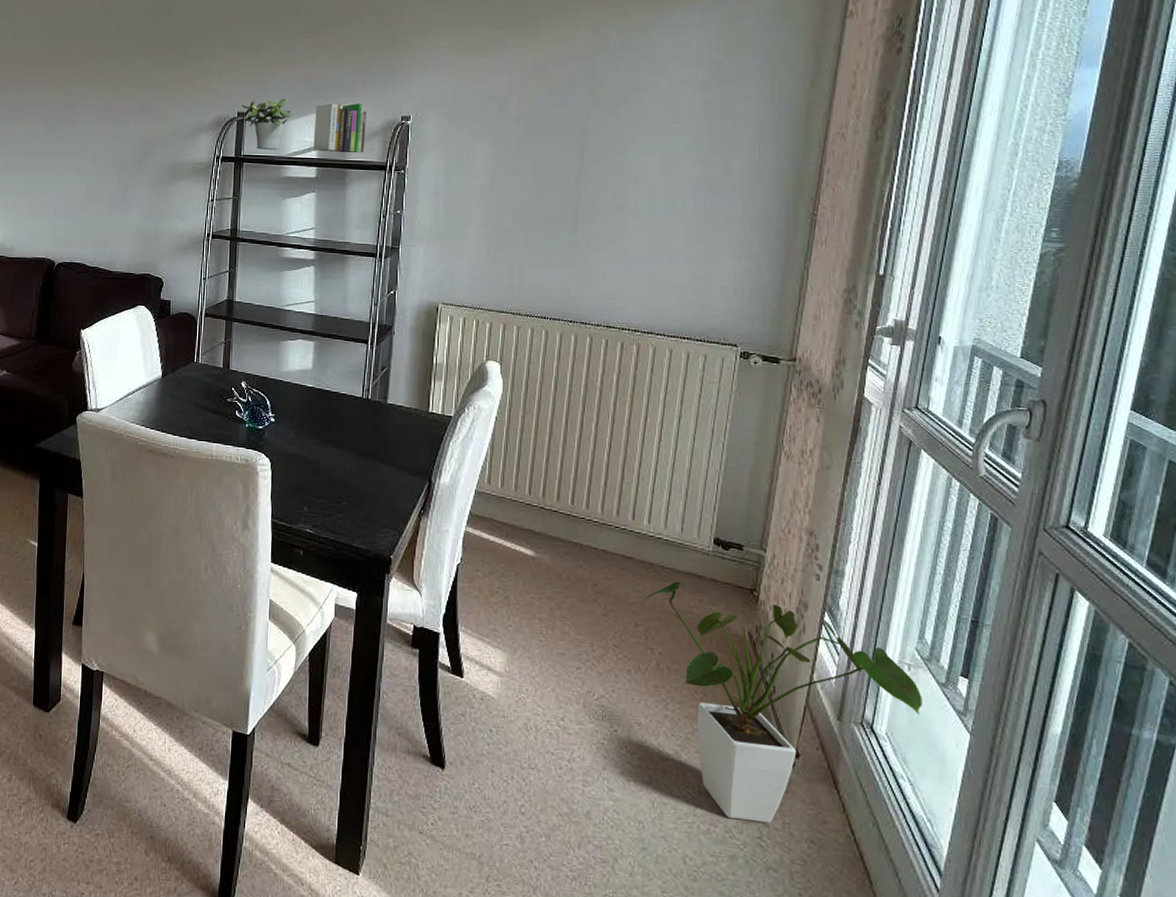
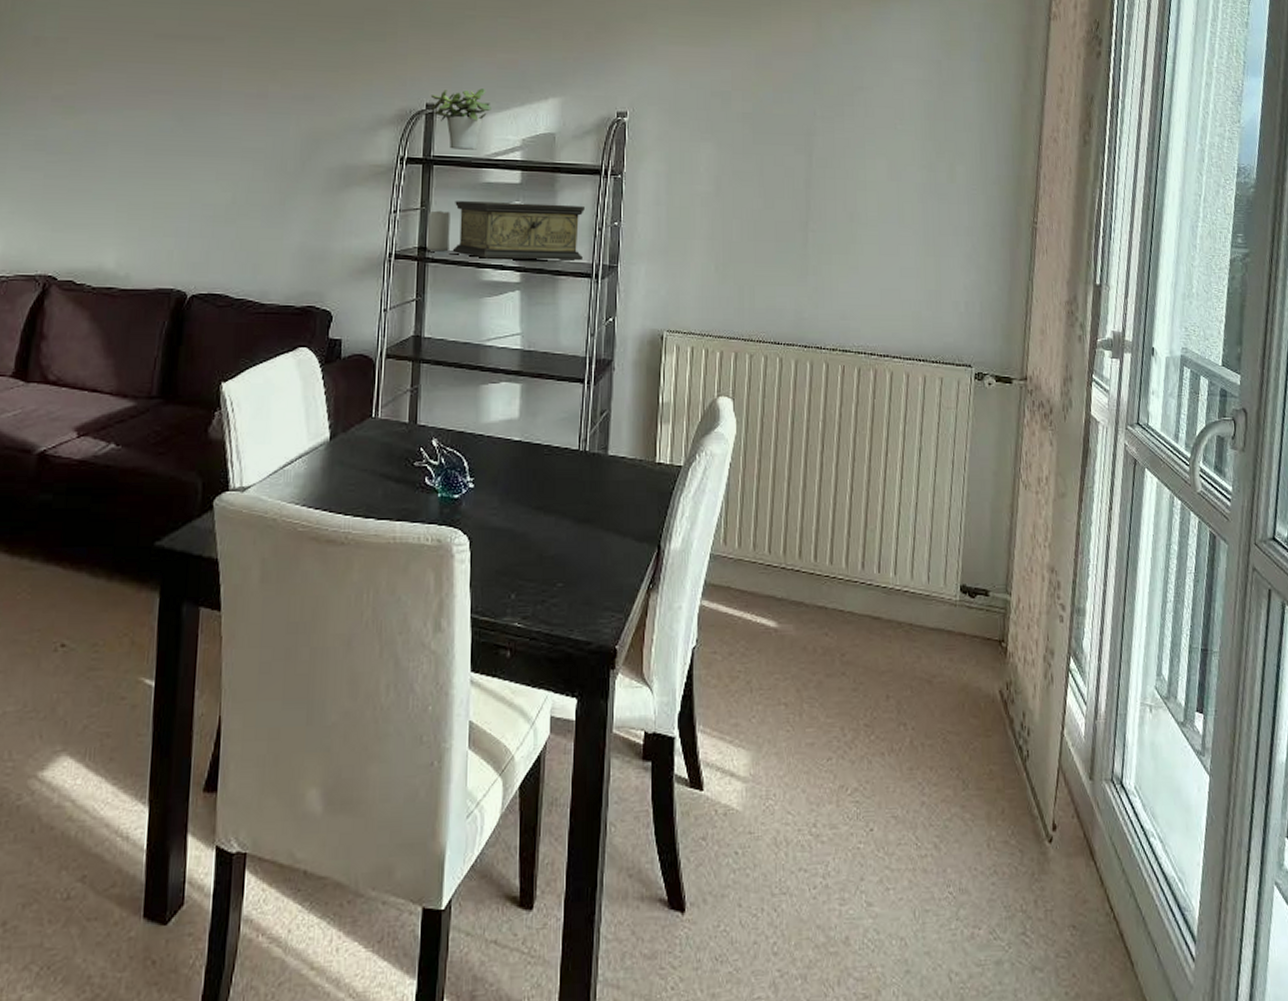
candle: none [237,200,257,233] -> present [426,210,450,252]
decorative box: none [258,192,371,243] -> present [452,201,585,262]
books: present [313,103,366,153] -> none [517,95,578,155]
house plant: present [641,581,922,823] -> none [891,639,1165,916]

